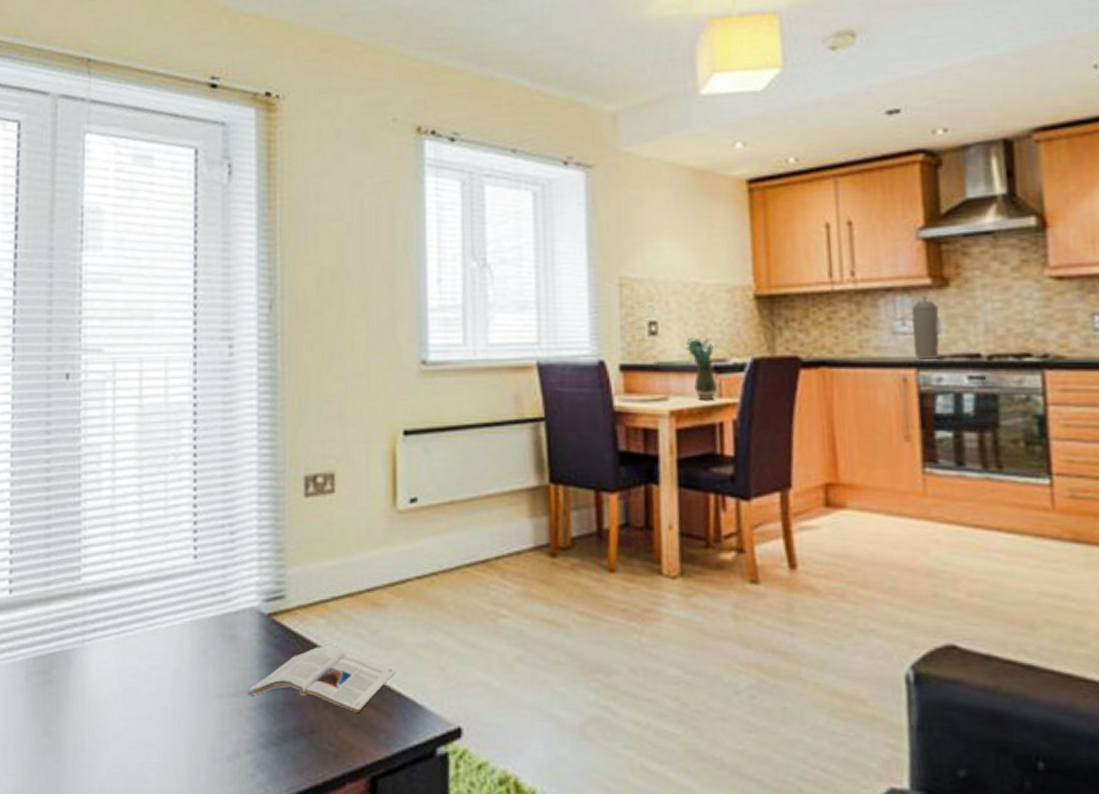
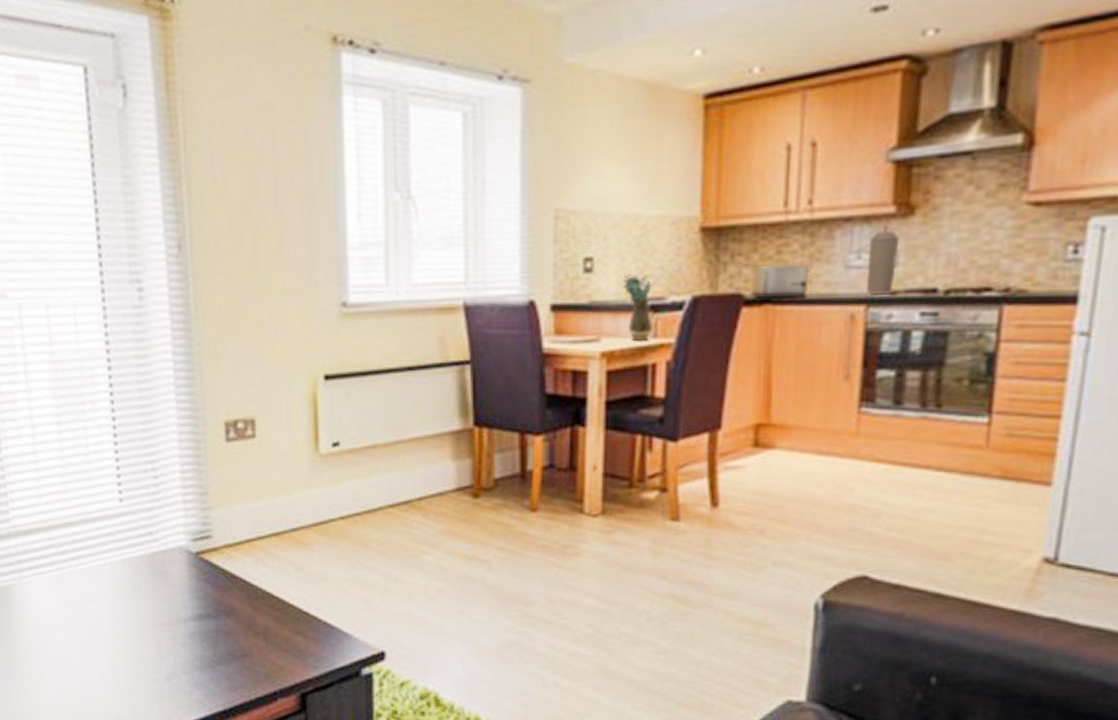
magazine: present [248,645,396,712] -> none [181,580,322,639]
toaster: none [806,329,860,362] -> present [751,264,810,299]

